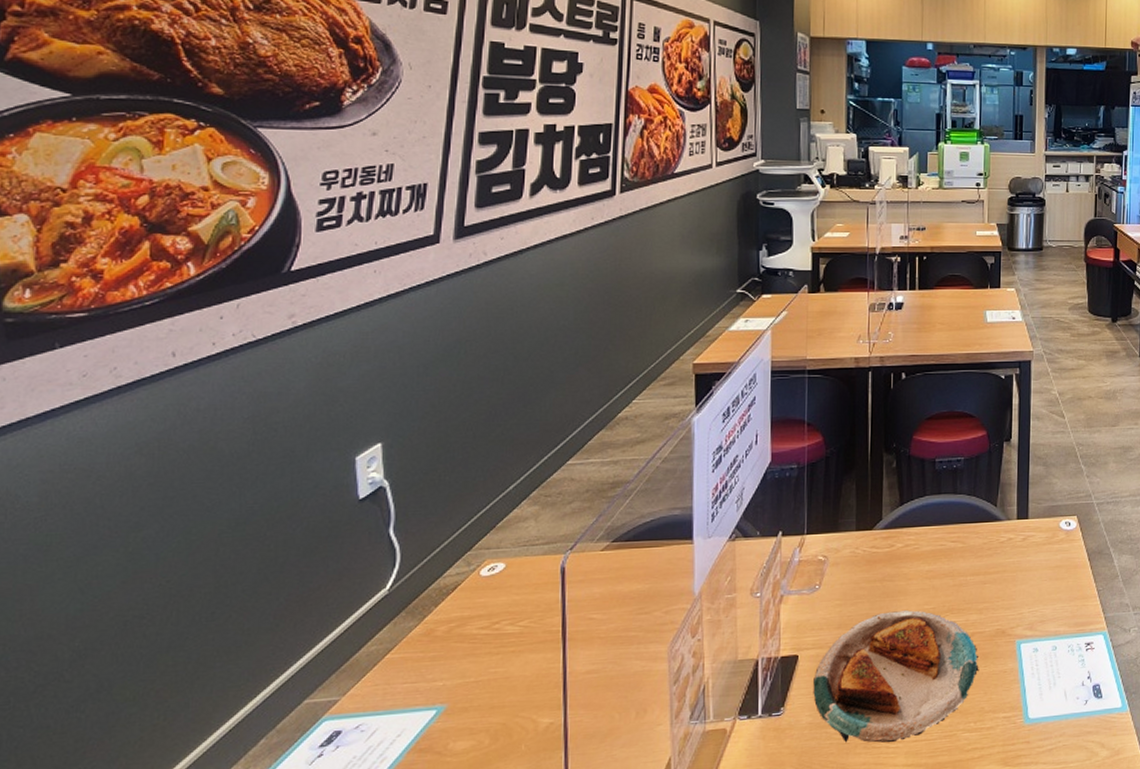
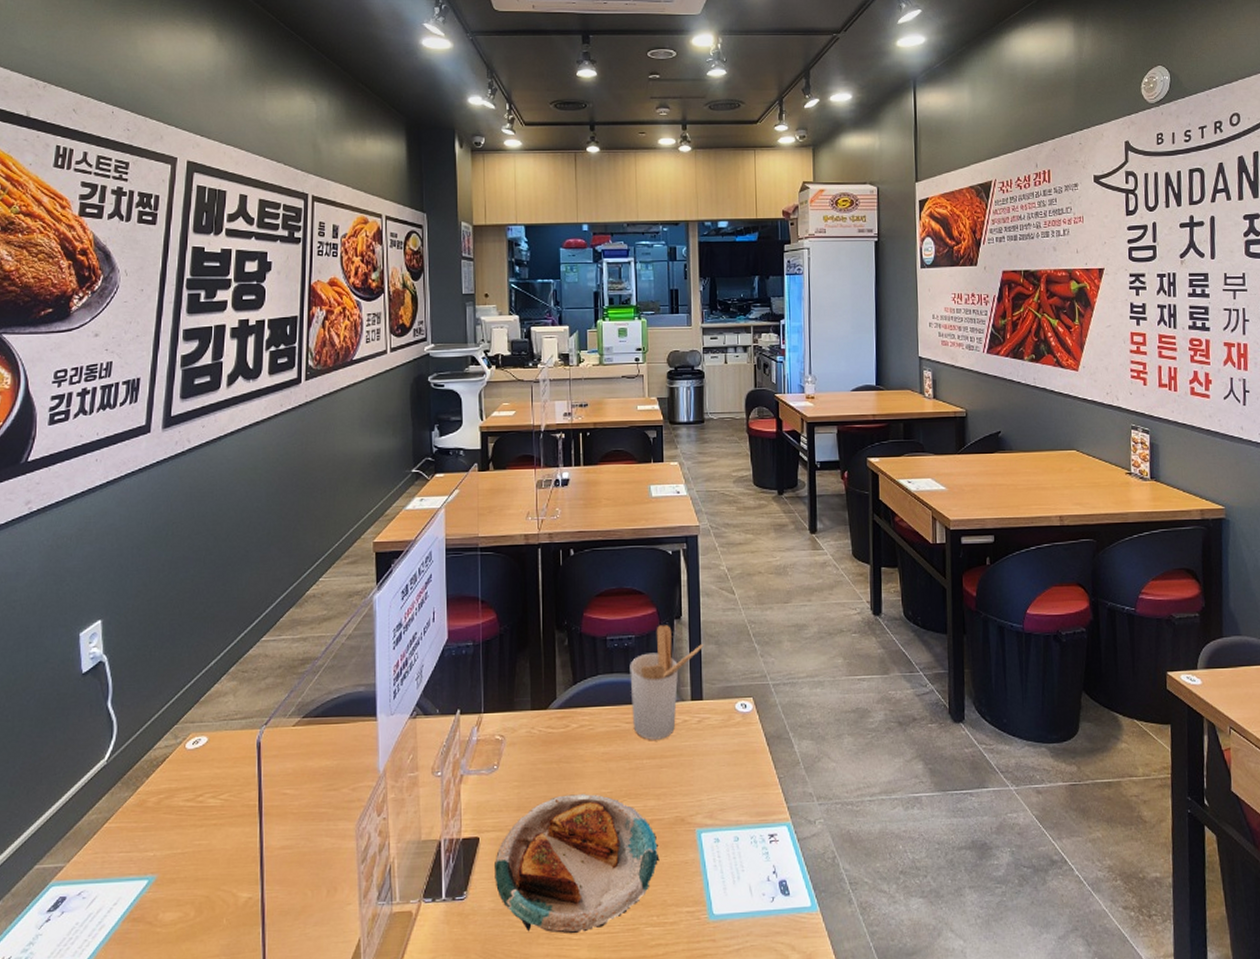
utensil holder: none [957,447,1032,558] -> present [630,625,704,740]

